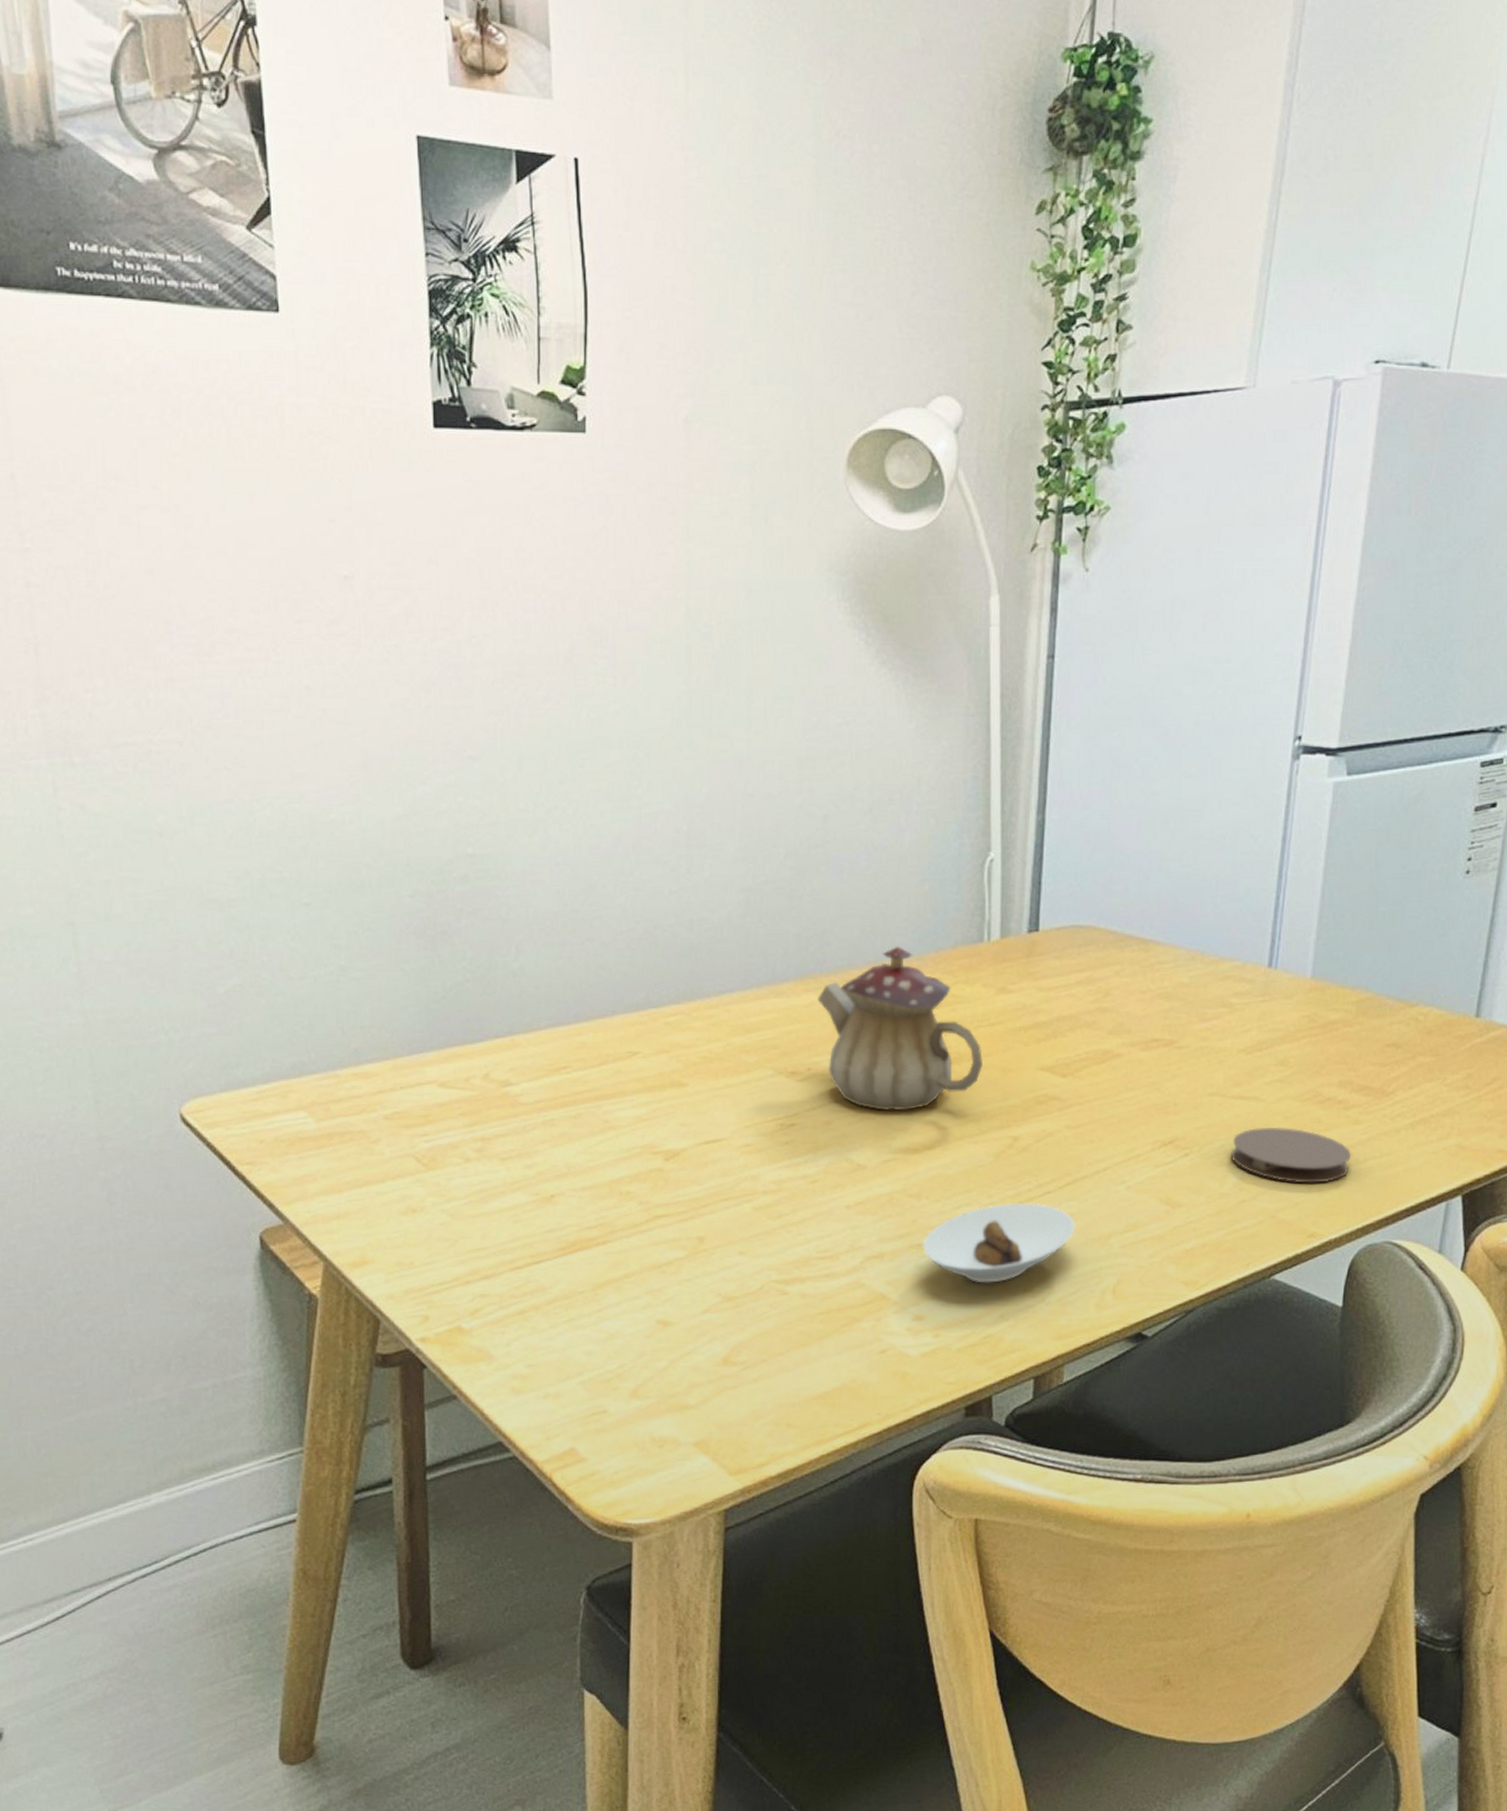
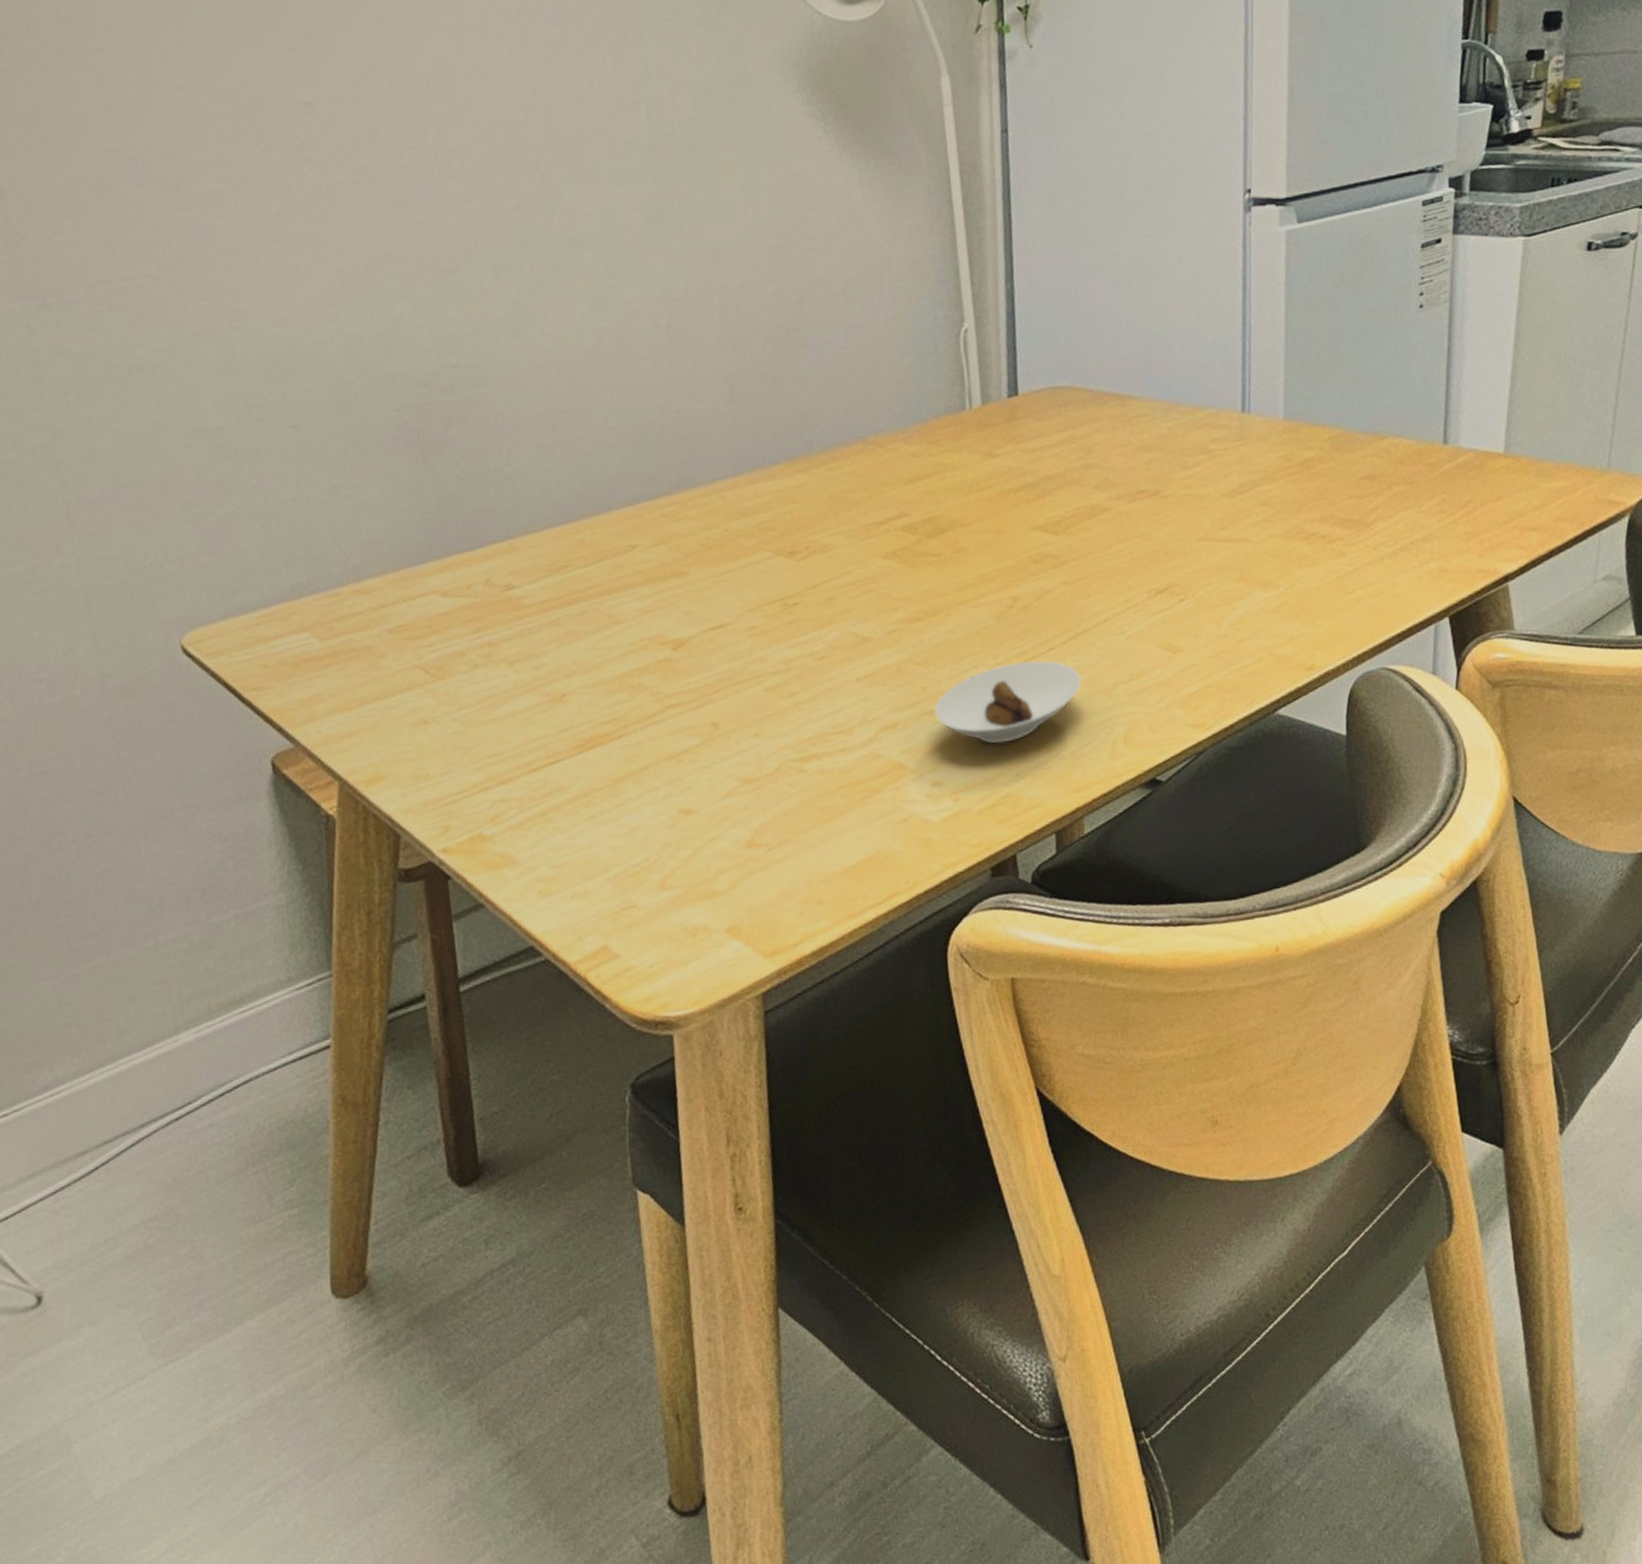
teapot: present [817,946,983,1112] -> none [809,420,976,583]
coaster: present [1230,1126,1352,1184] -> none [1224,565,1341,618]

